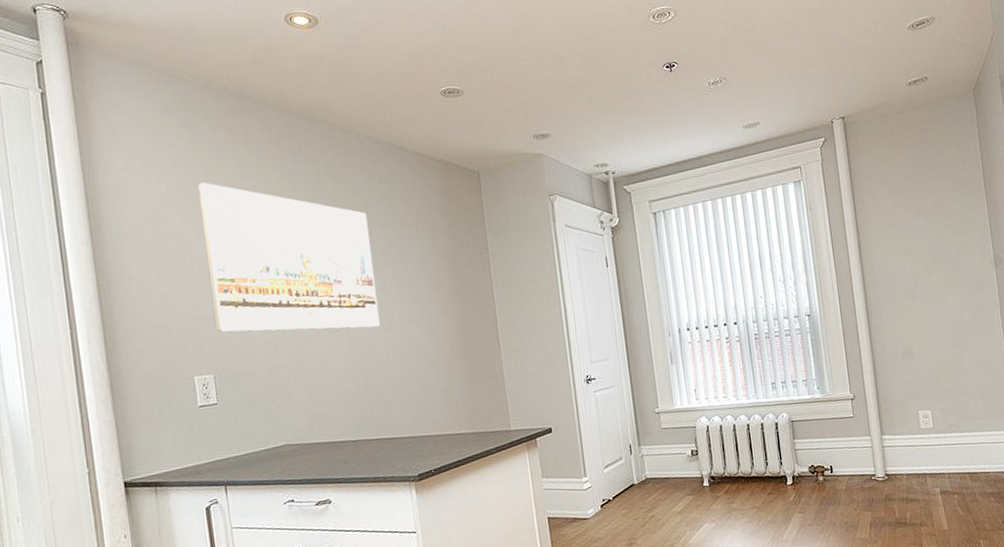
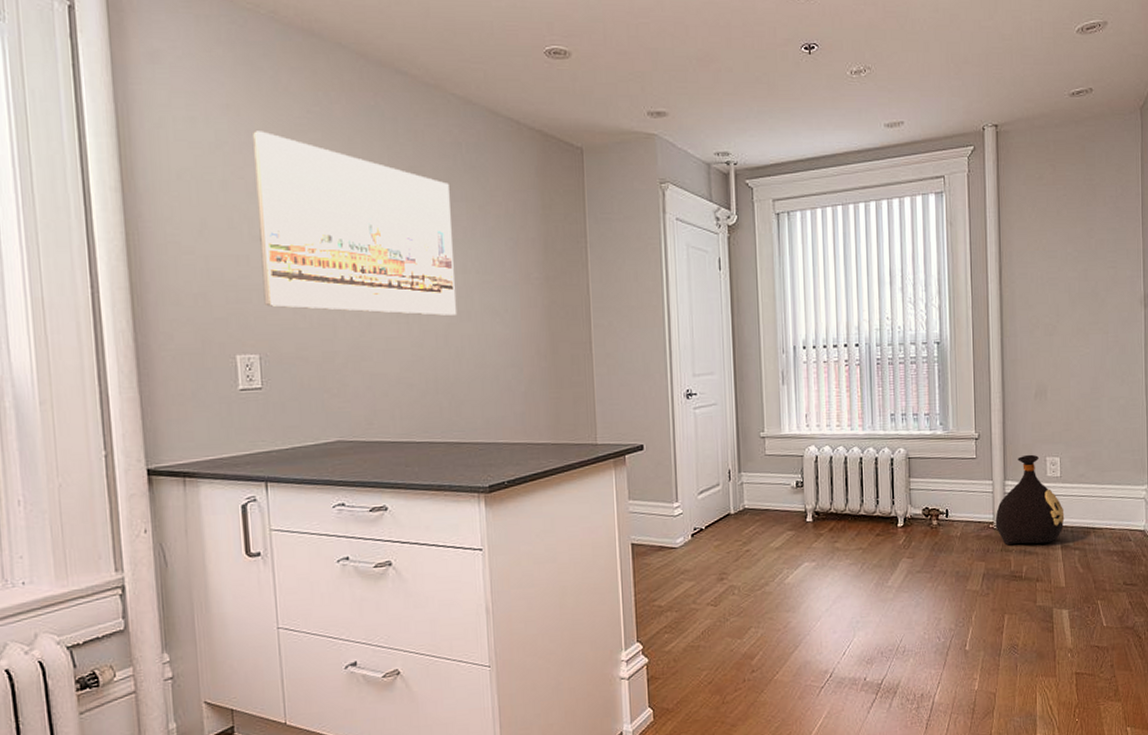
bag: none [876,409,941,495] -> present [995,454,1065,546]

